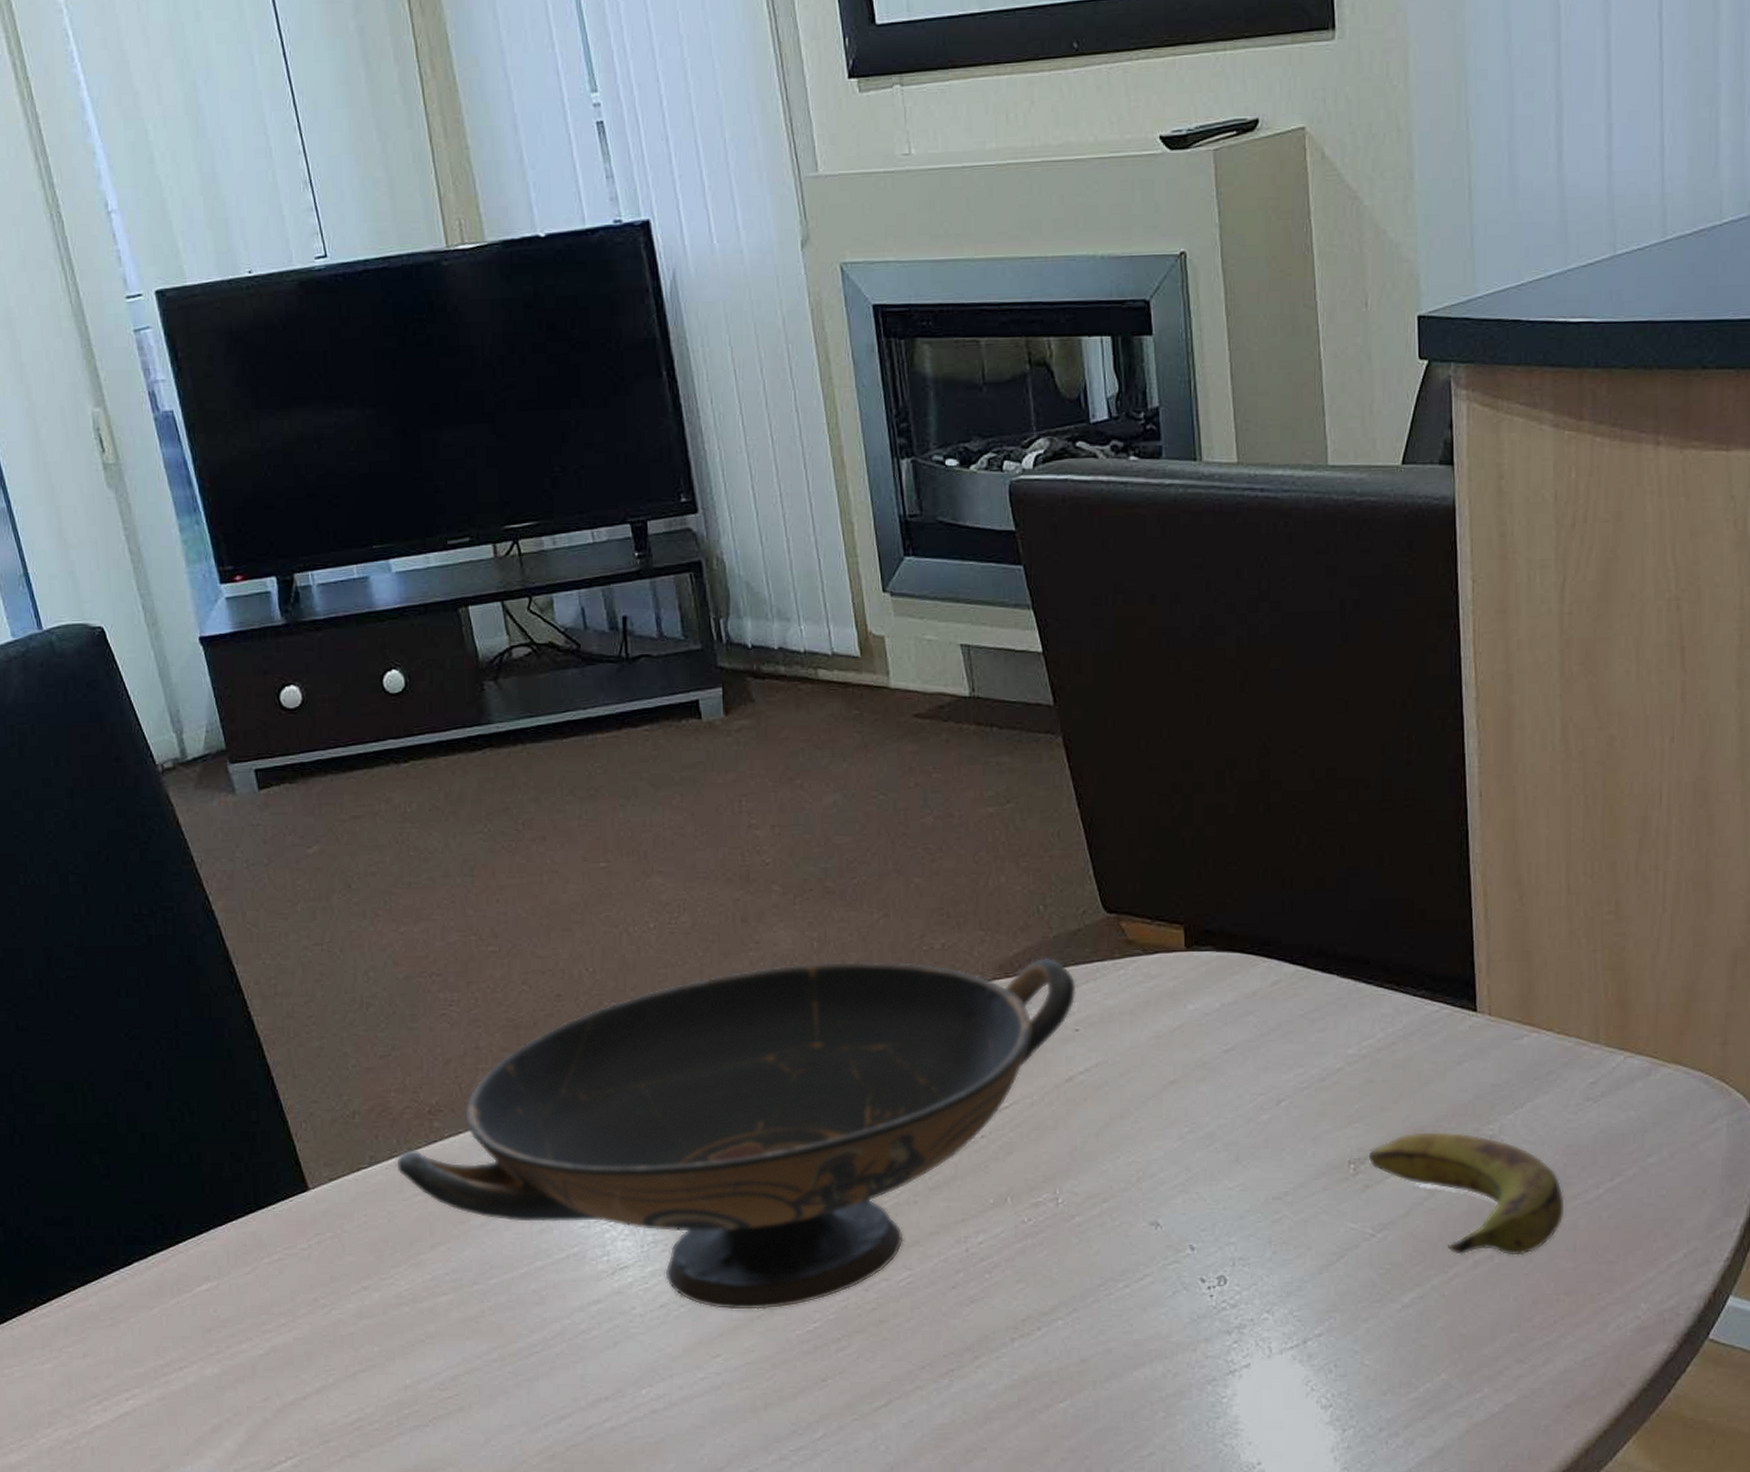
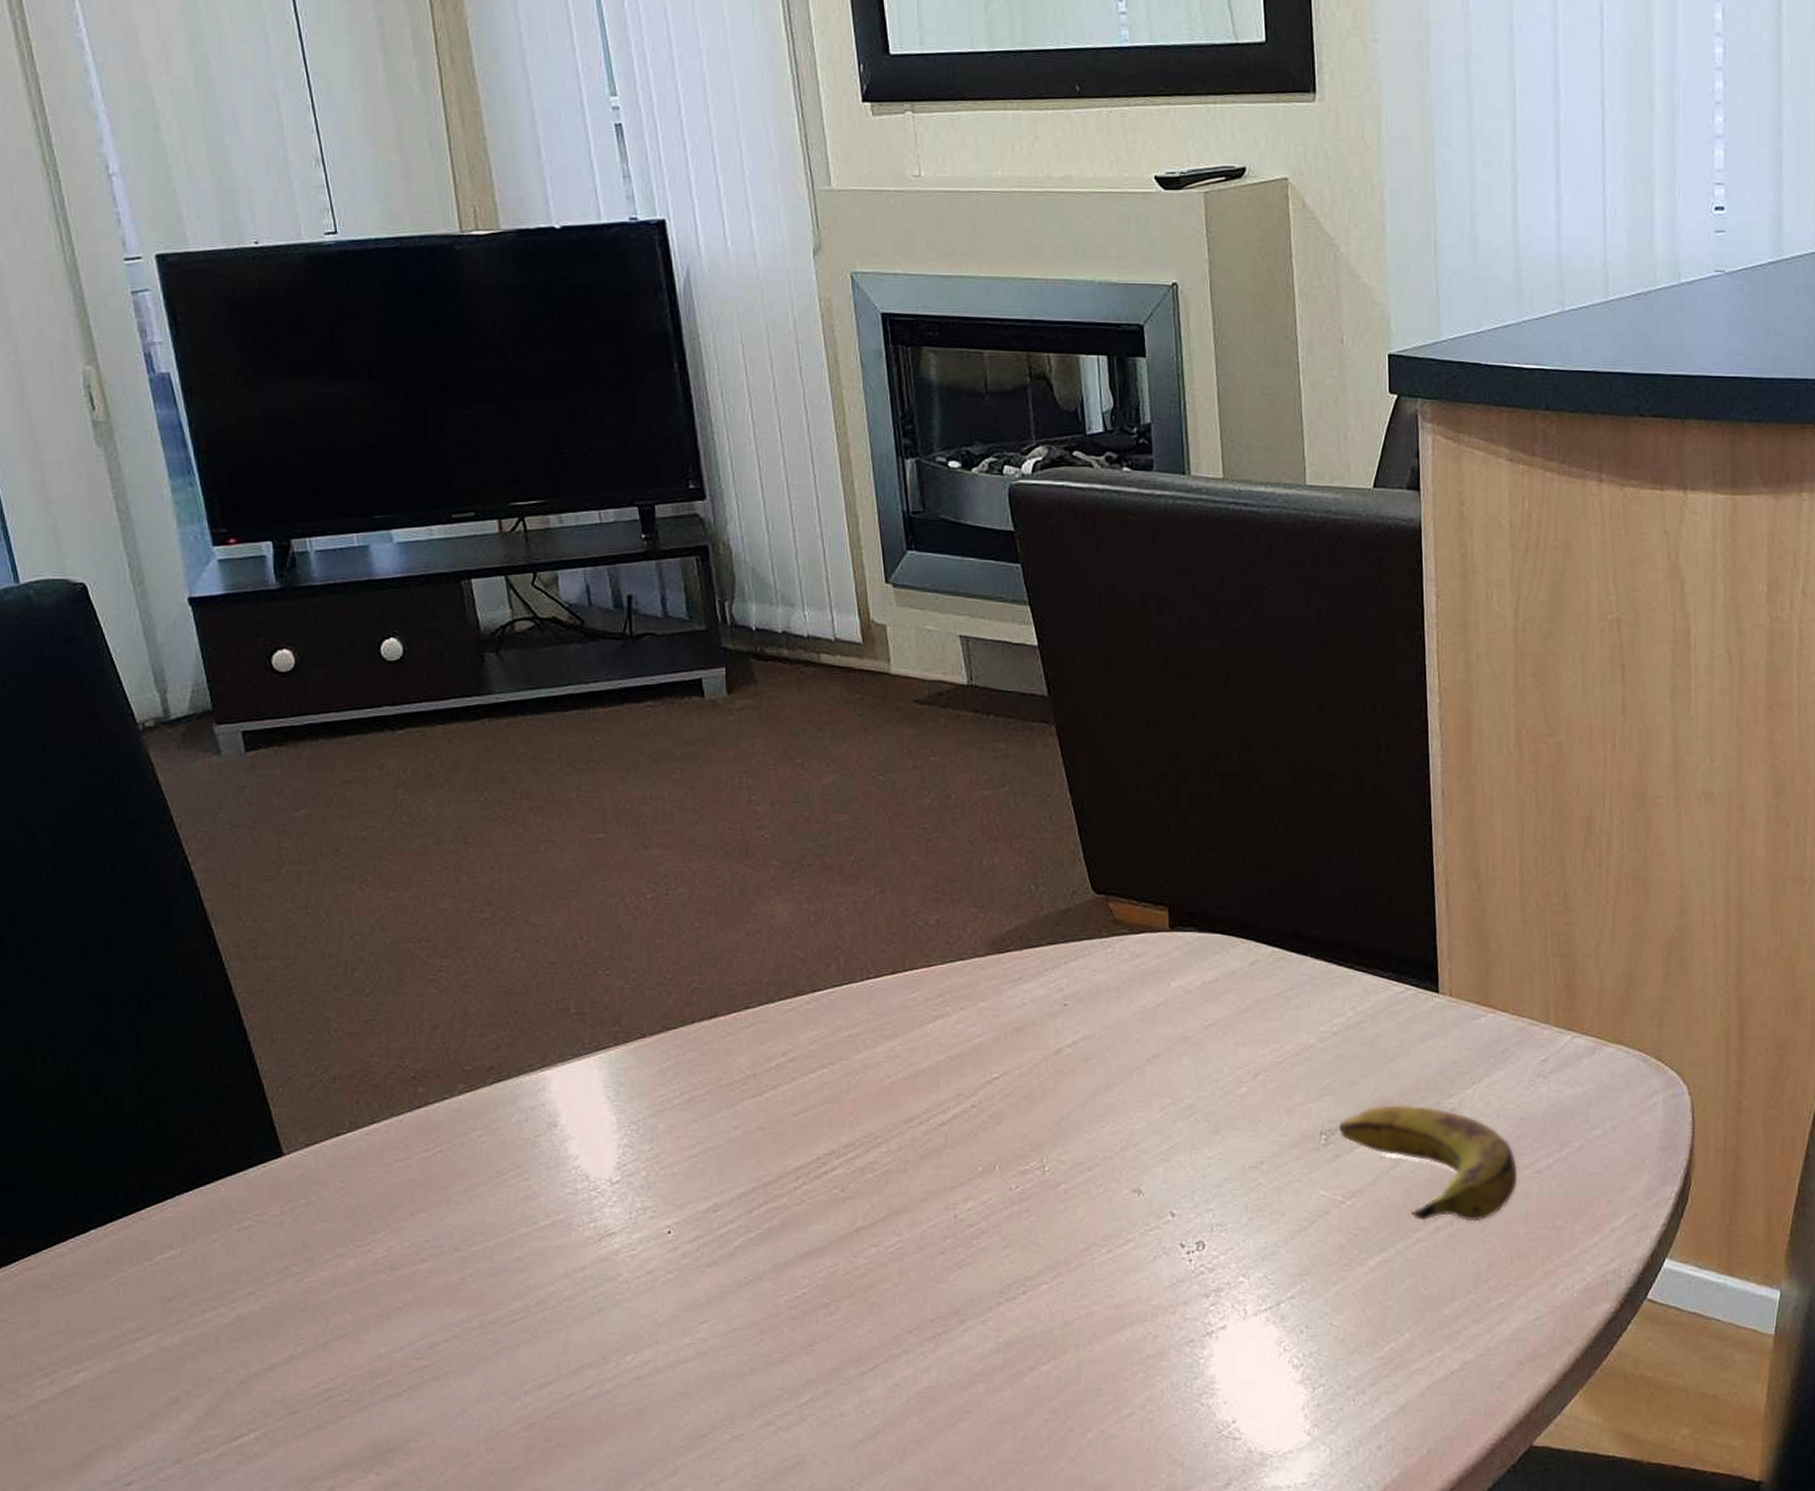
decorative bowl: present [396,958,1076,1310] -> none [377,936,1066,1276]

